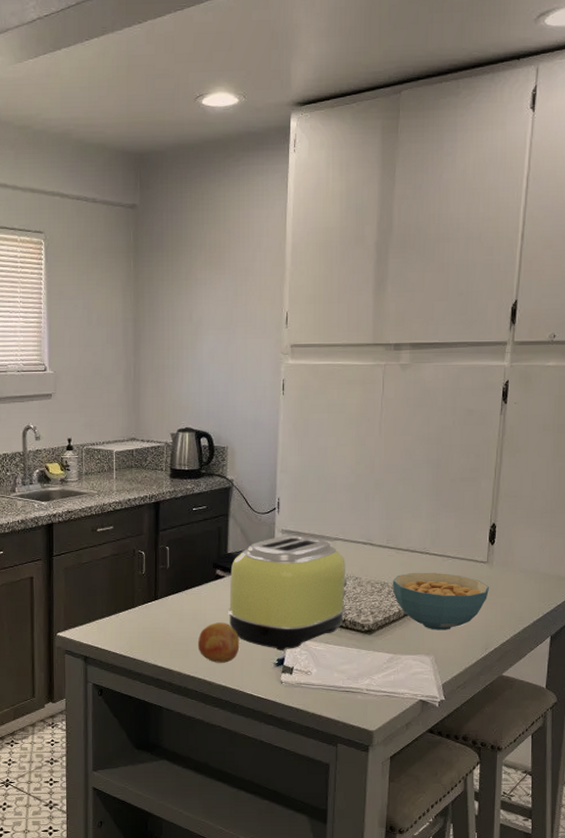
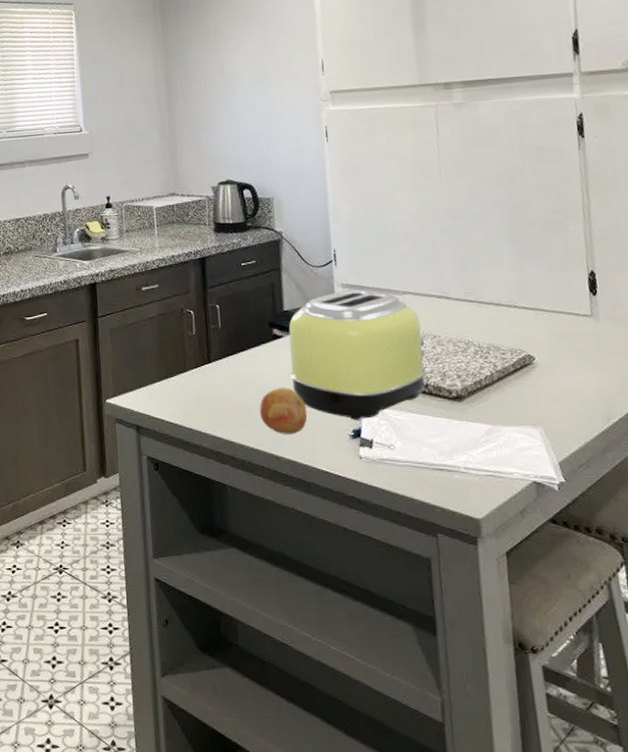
cereal bowl: present [392,572,489,630] -> none [478,328,600,397]

